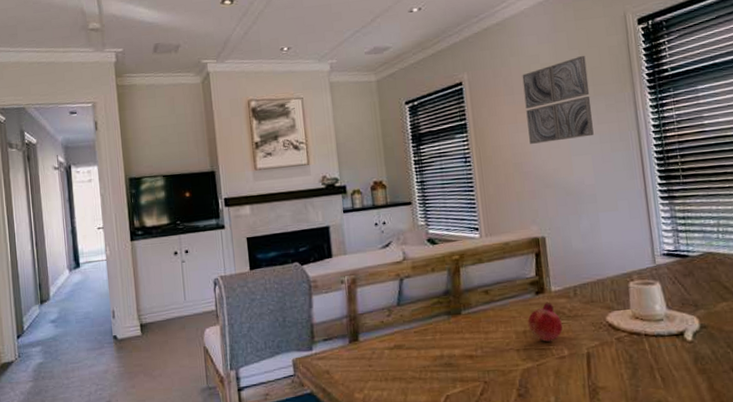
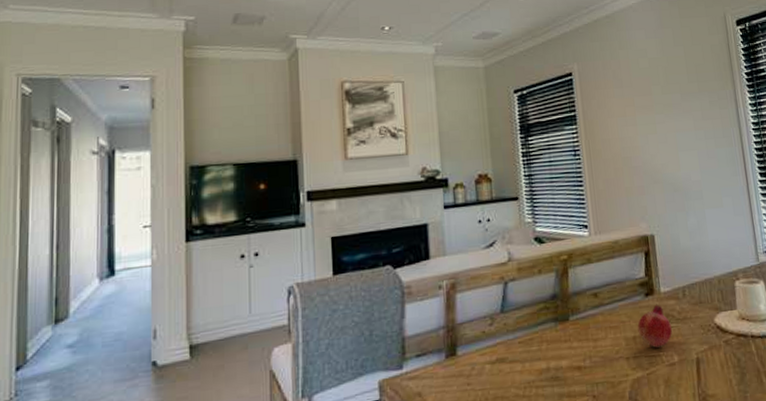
wall art: present [522,55,594,144] -> none [630,52,699,138]

